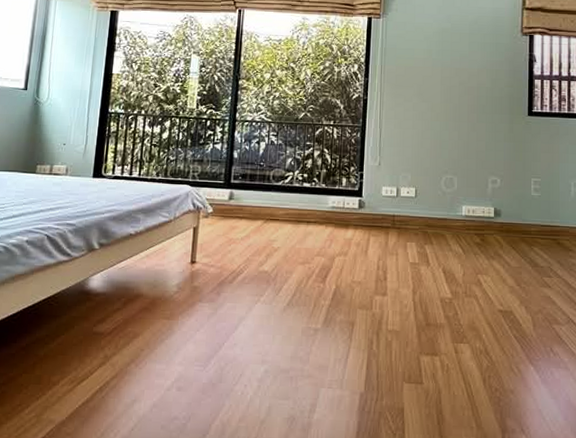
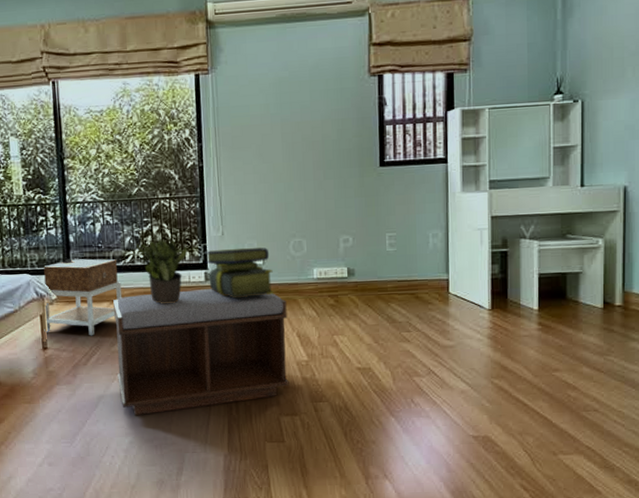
nightstand: none [195,173,278,254] -> present [43,258,122,336]
bench: none [261,216,435,342] -> present [113,289,289,415]
potted plant: none [297,160,345,228] -> present [137,235,188,304]
stack of books: none [361,179,424,229] -> present [205,247,274,299]

